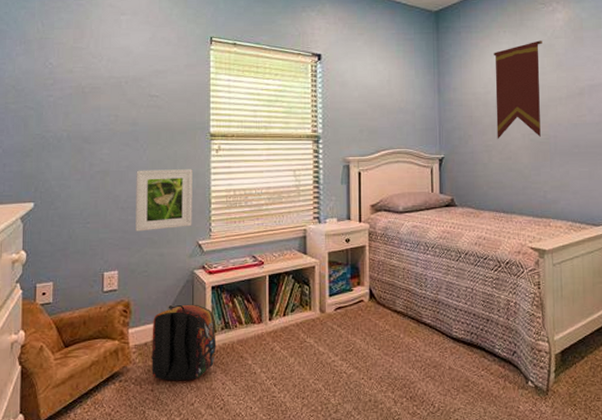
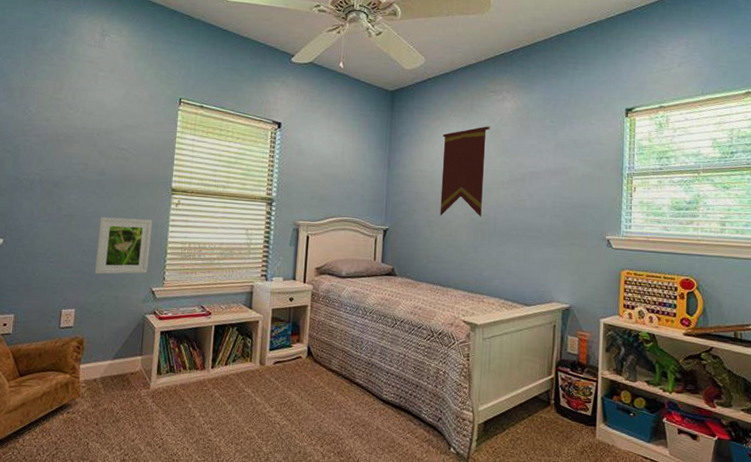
backpack: present [152,304,216,381] -> none [98,346,161,418]

